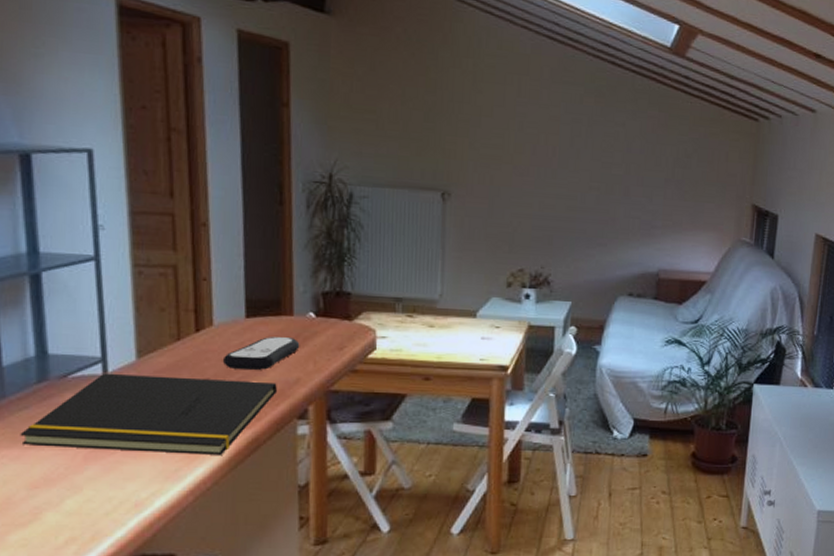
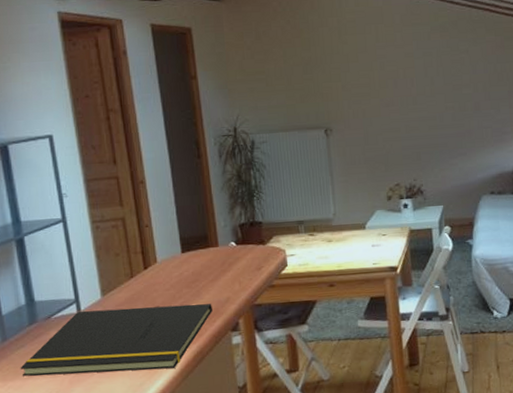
remote control: present [222,337,300,370] -> none [167,265,227,296]

